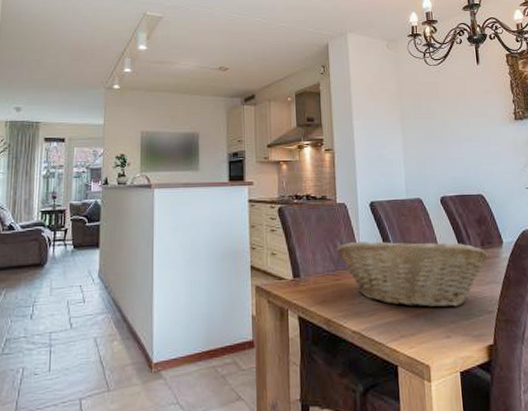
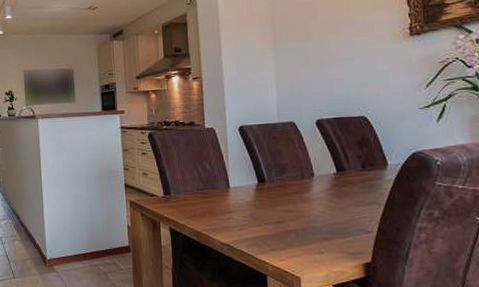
fruit basket: present [336,239,488,308] -> none [204,161,369,226]

